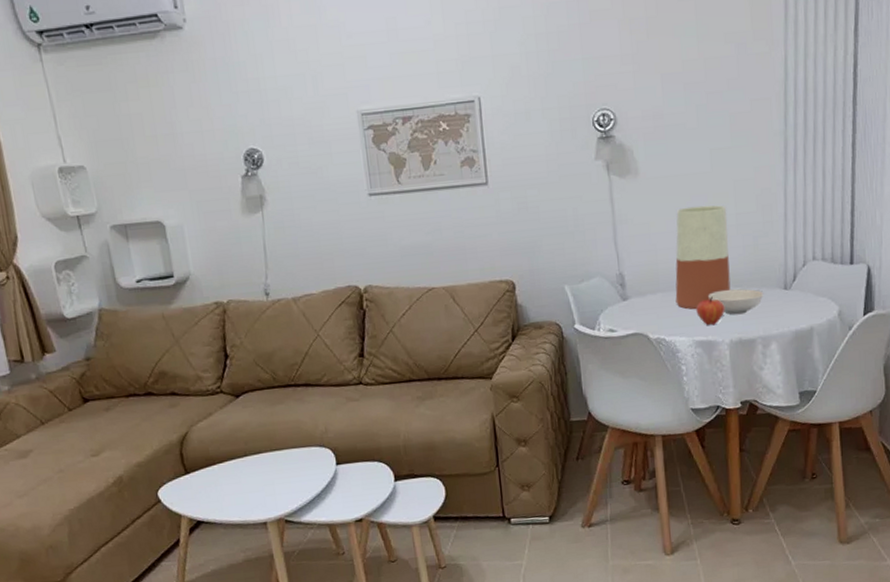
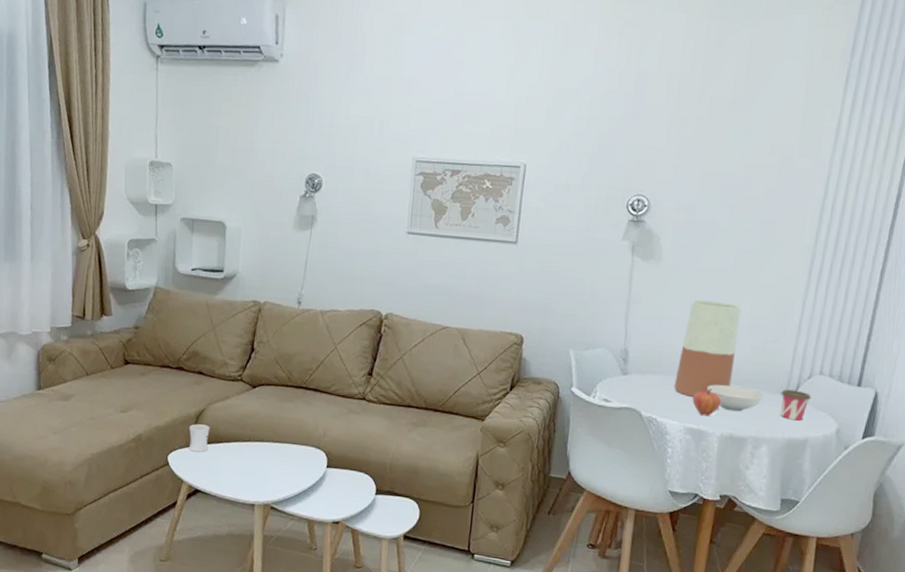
mug: none [174,449,202,481] -> present [188,424,210,452]
cup: none [779,280,810,312] -> present [780,389,812,421]

